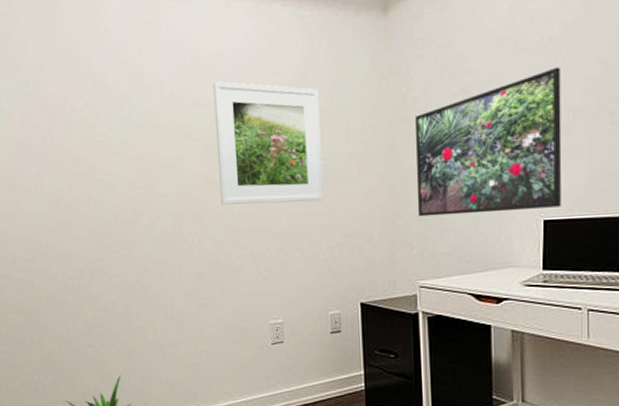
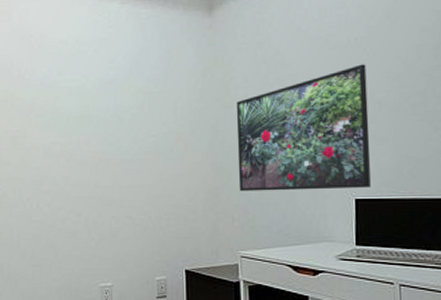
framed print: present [213,81,324,205] -> none [56,65,153,174]

